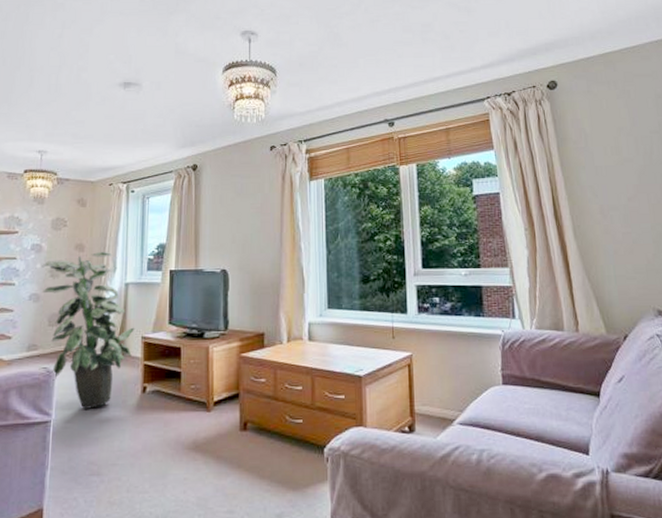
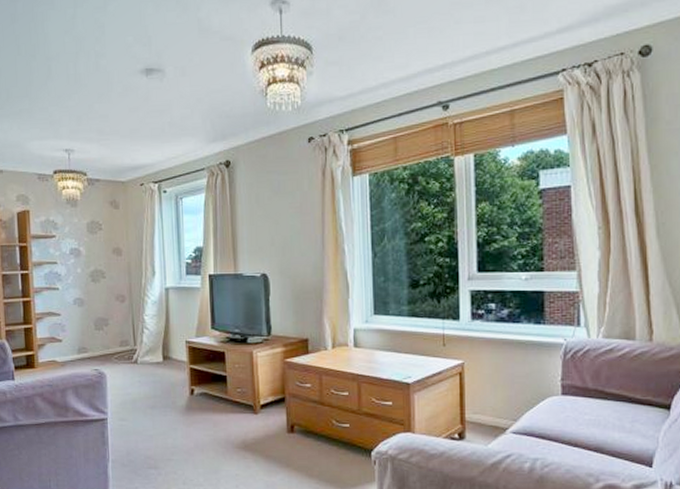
indoor plant: present [42,251,135,410] -> none [82,255,179,410]

